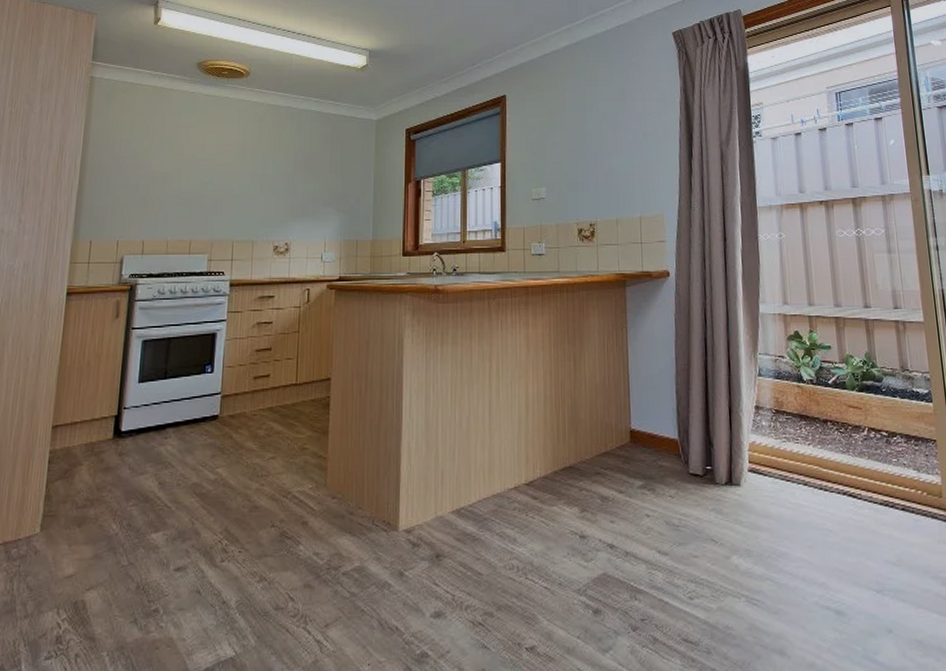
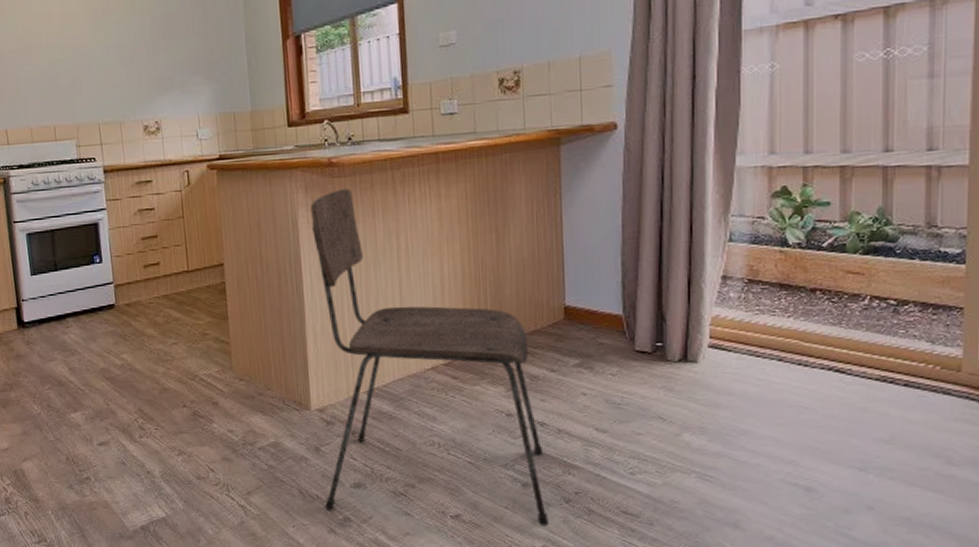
dining chair: none [403,313,617,658] -> present [310,188,549,526]

